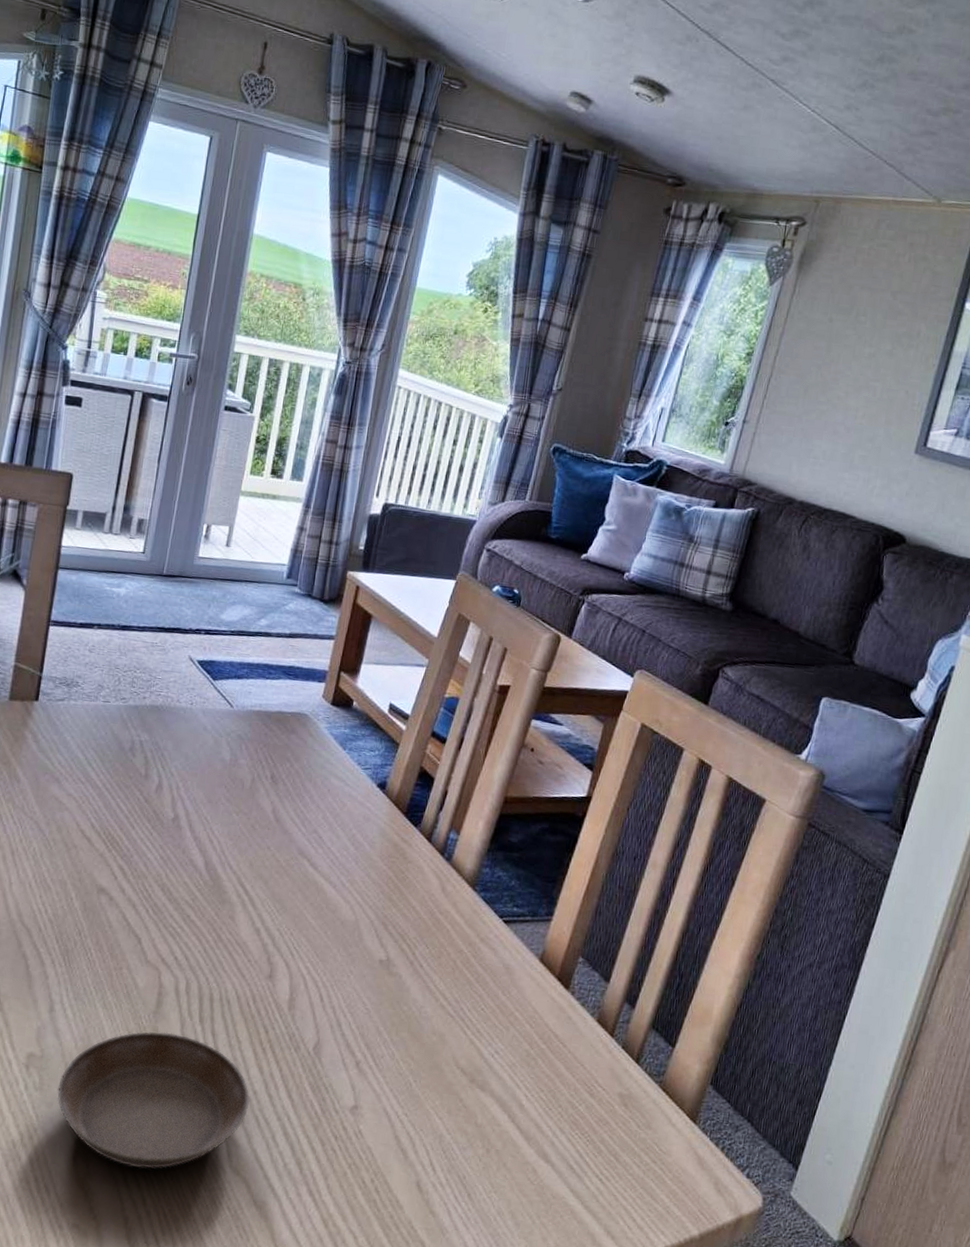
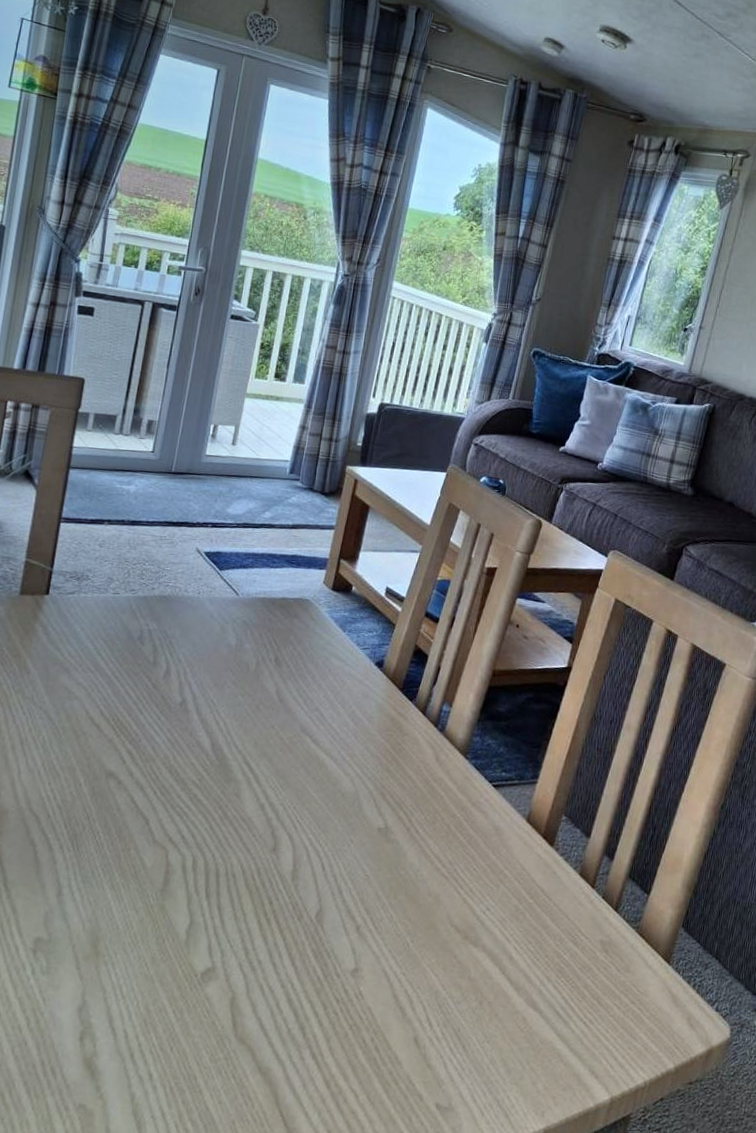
saucer: present [57,1032,250,1169] -> none [65,909,255,1045]

